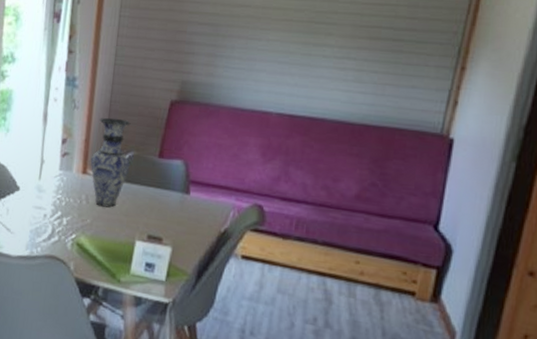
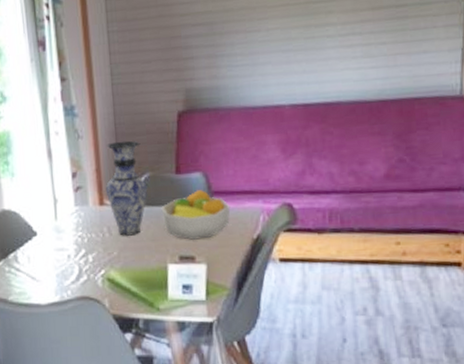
fruit bowl: none [138,175,204,223] -> present [161,189,231,241]

